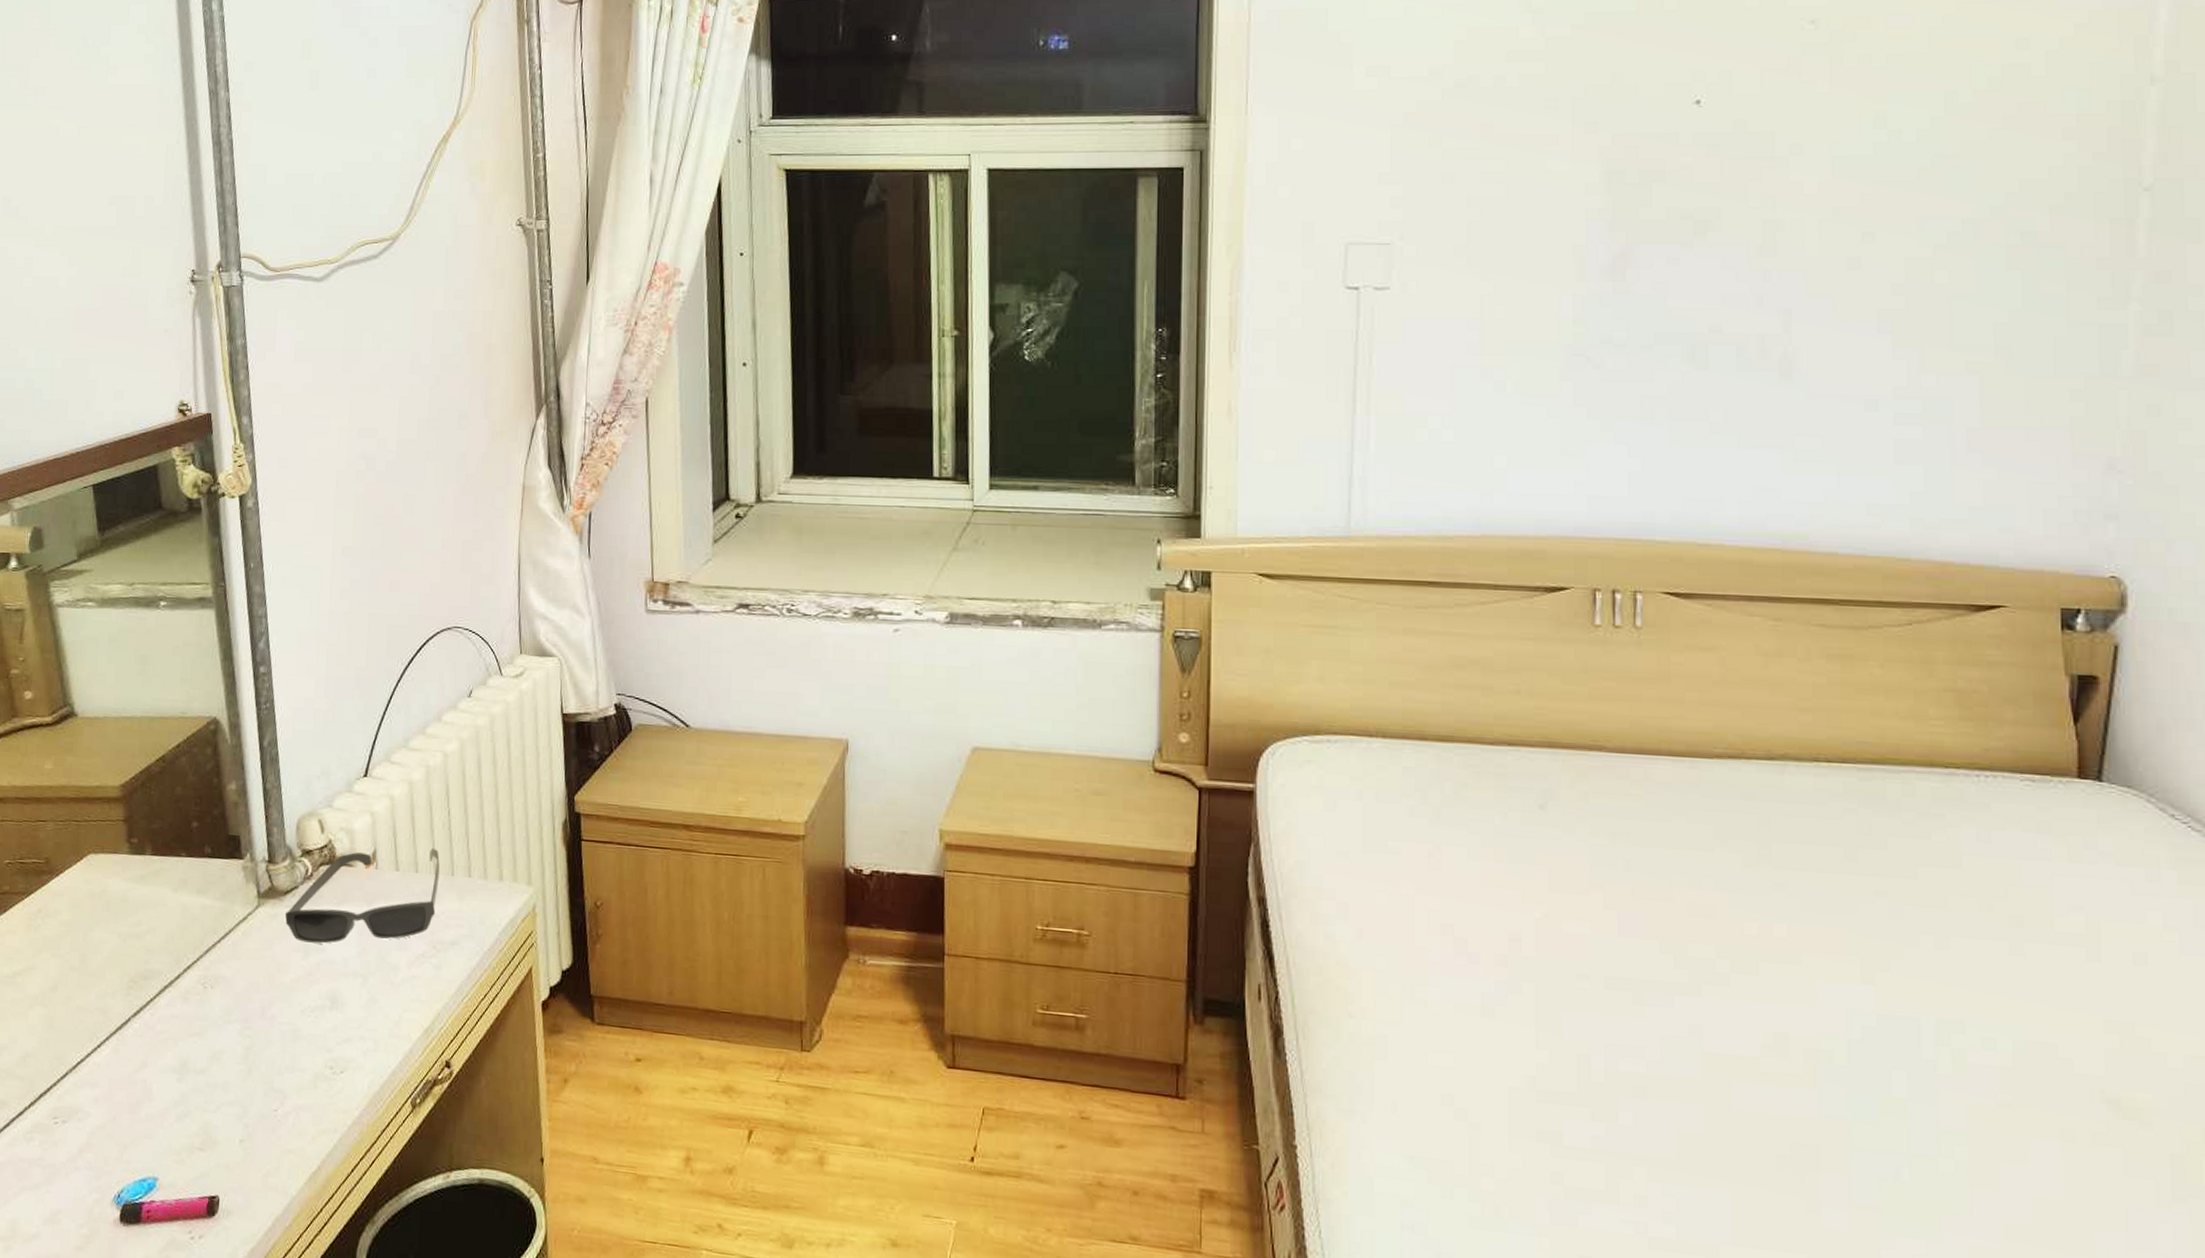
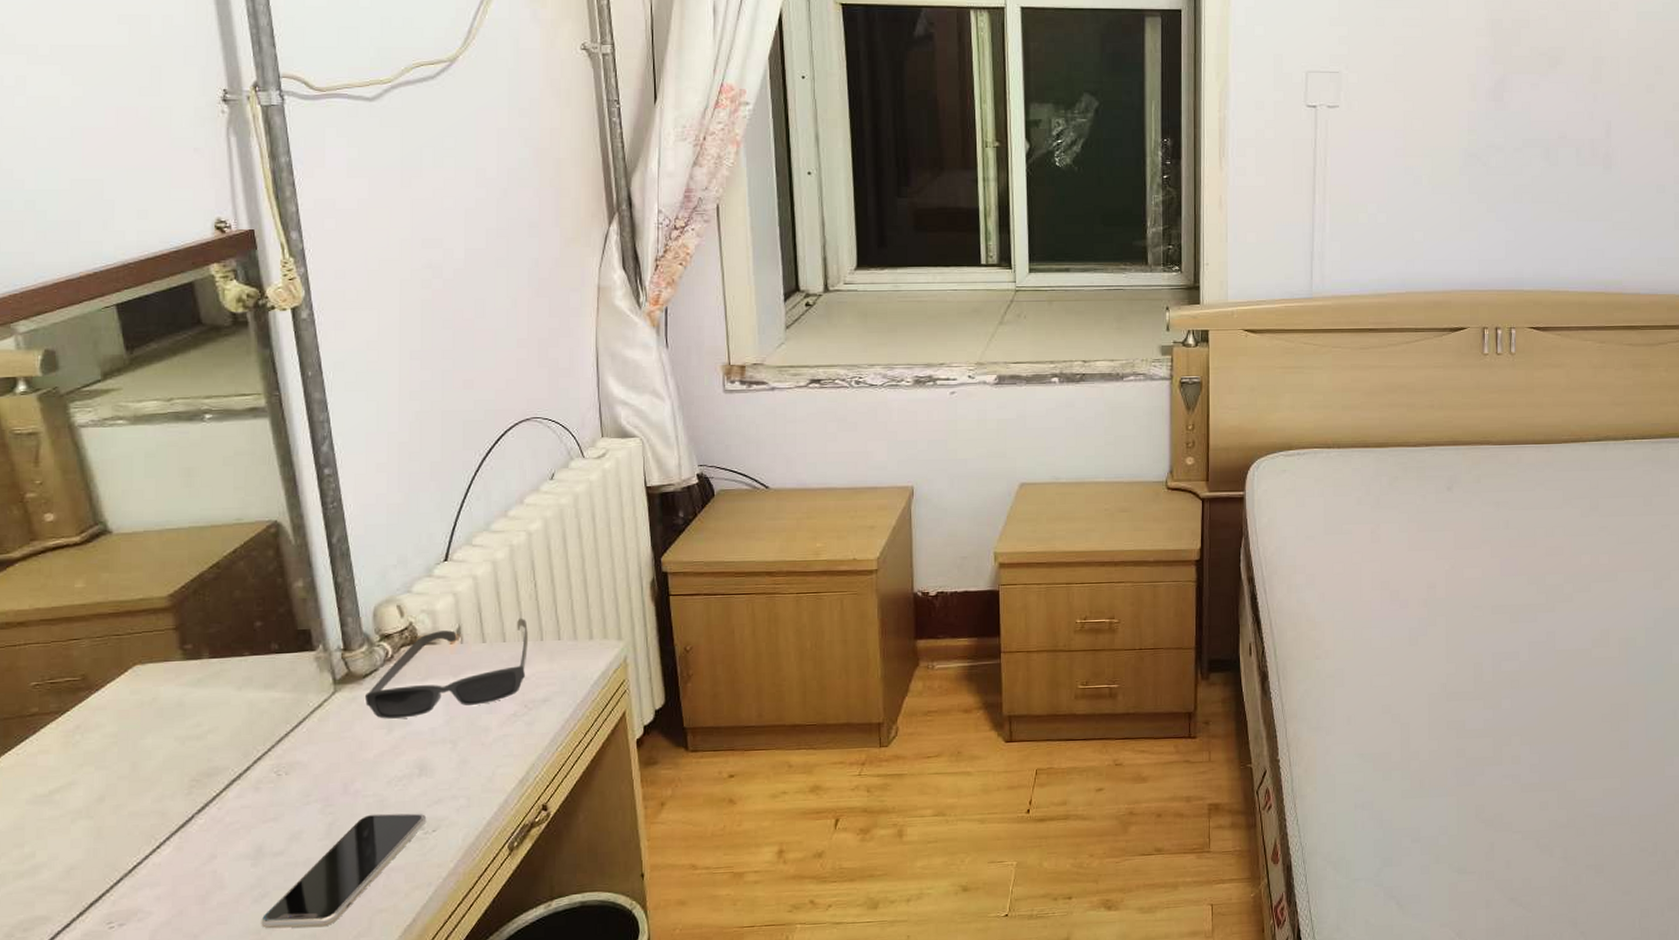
smartphone: none [182,1043,336,1159] -> present [261,813,427,929]

